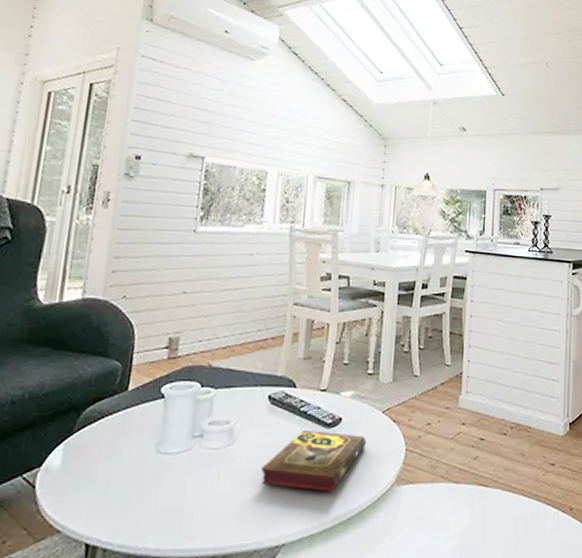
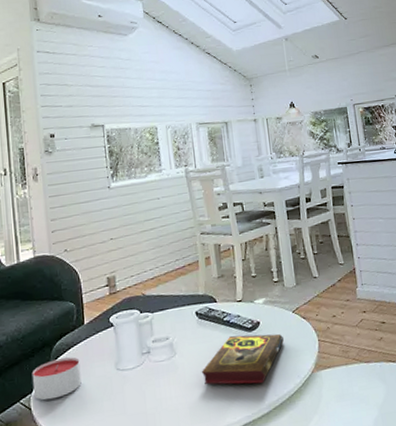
candle: none [42,428,112,478] -> present [32,357,82,401]

